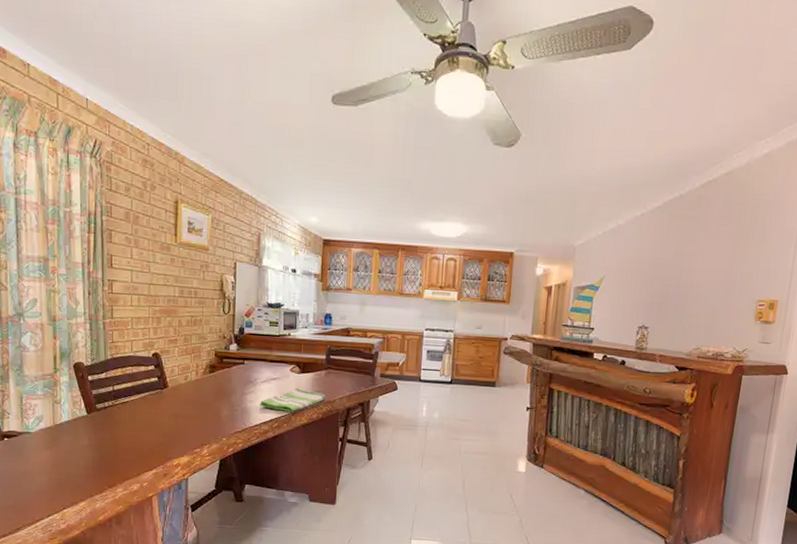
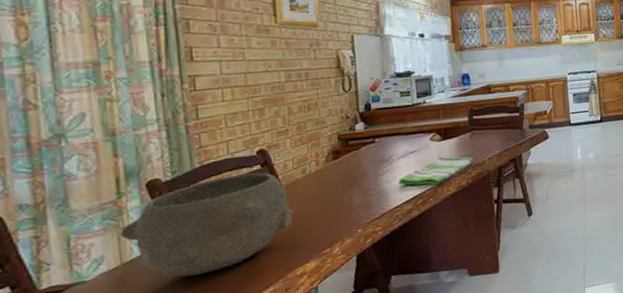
bowl: none [55,370,175,447] -> present [121,172,293,277]

